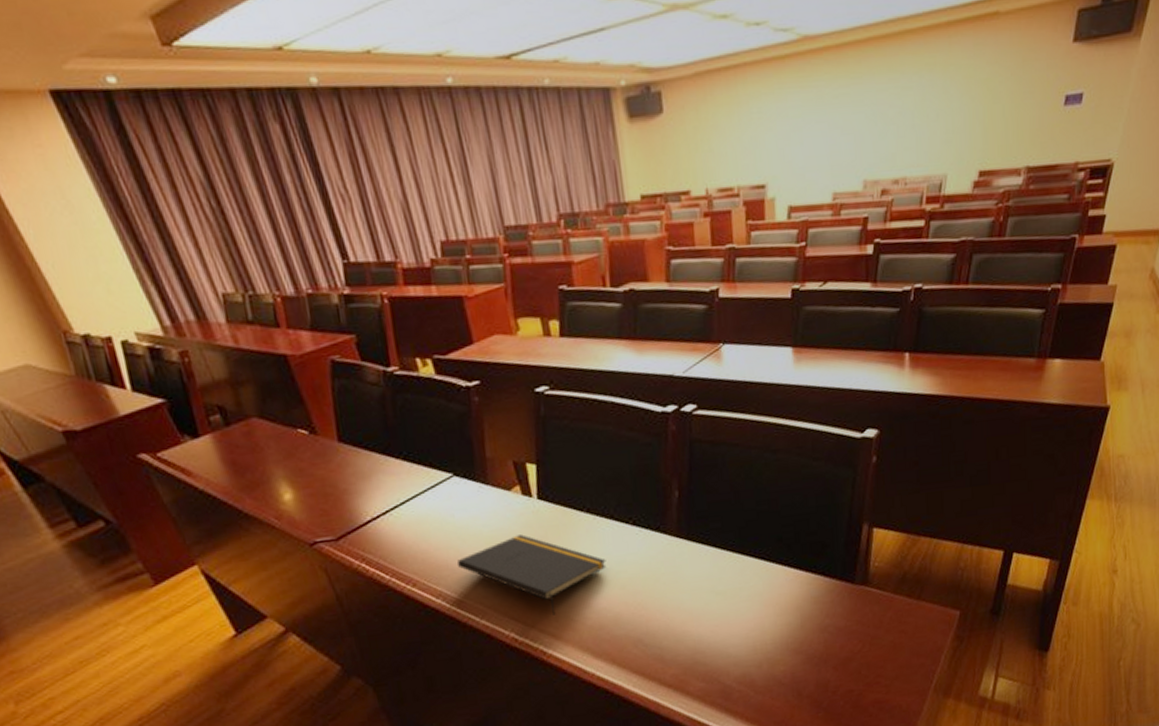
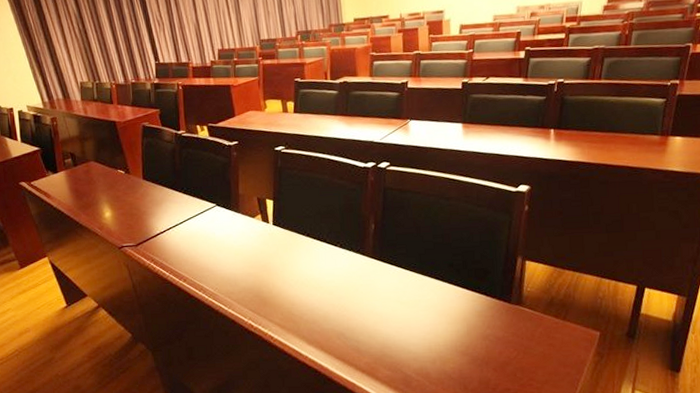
notepad: present [457,534,607,616] -> none [215,250,320,310]

